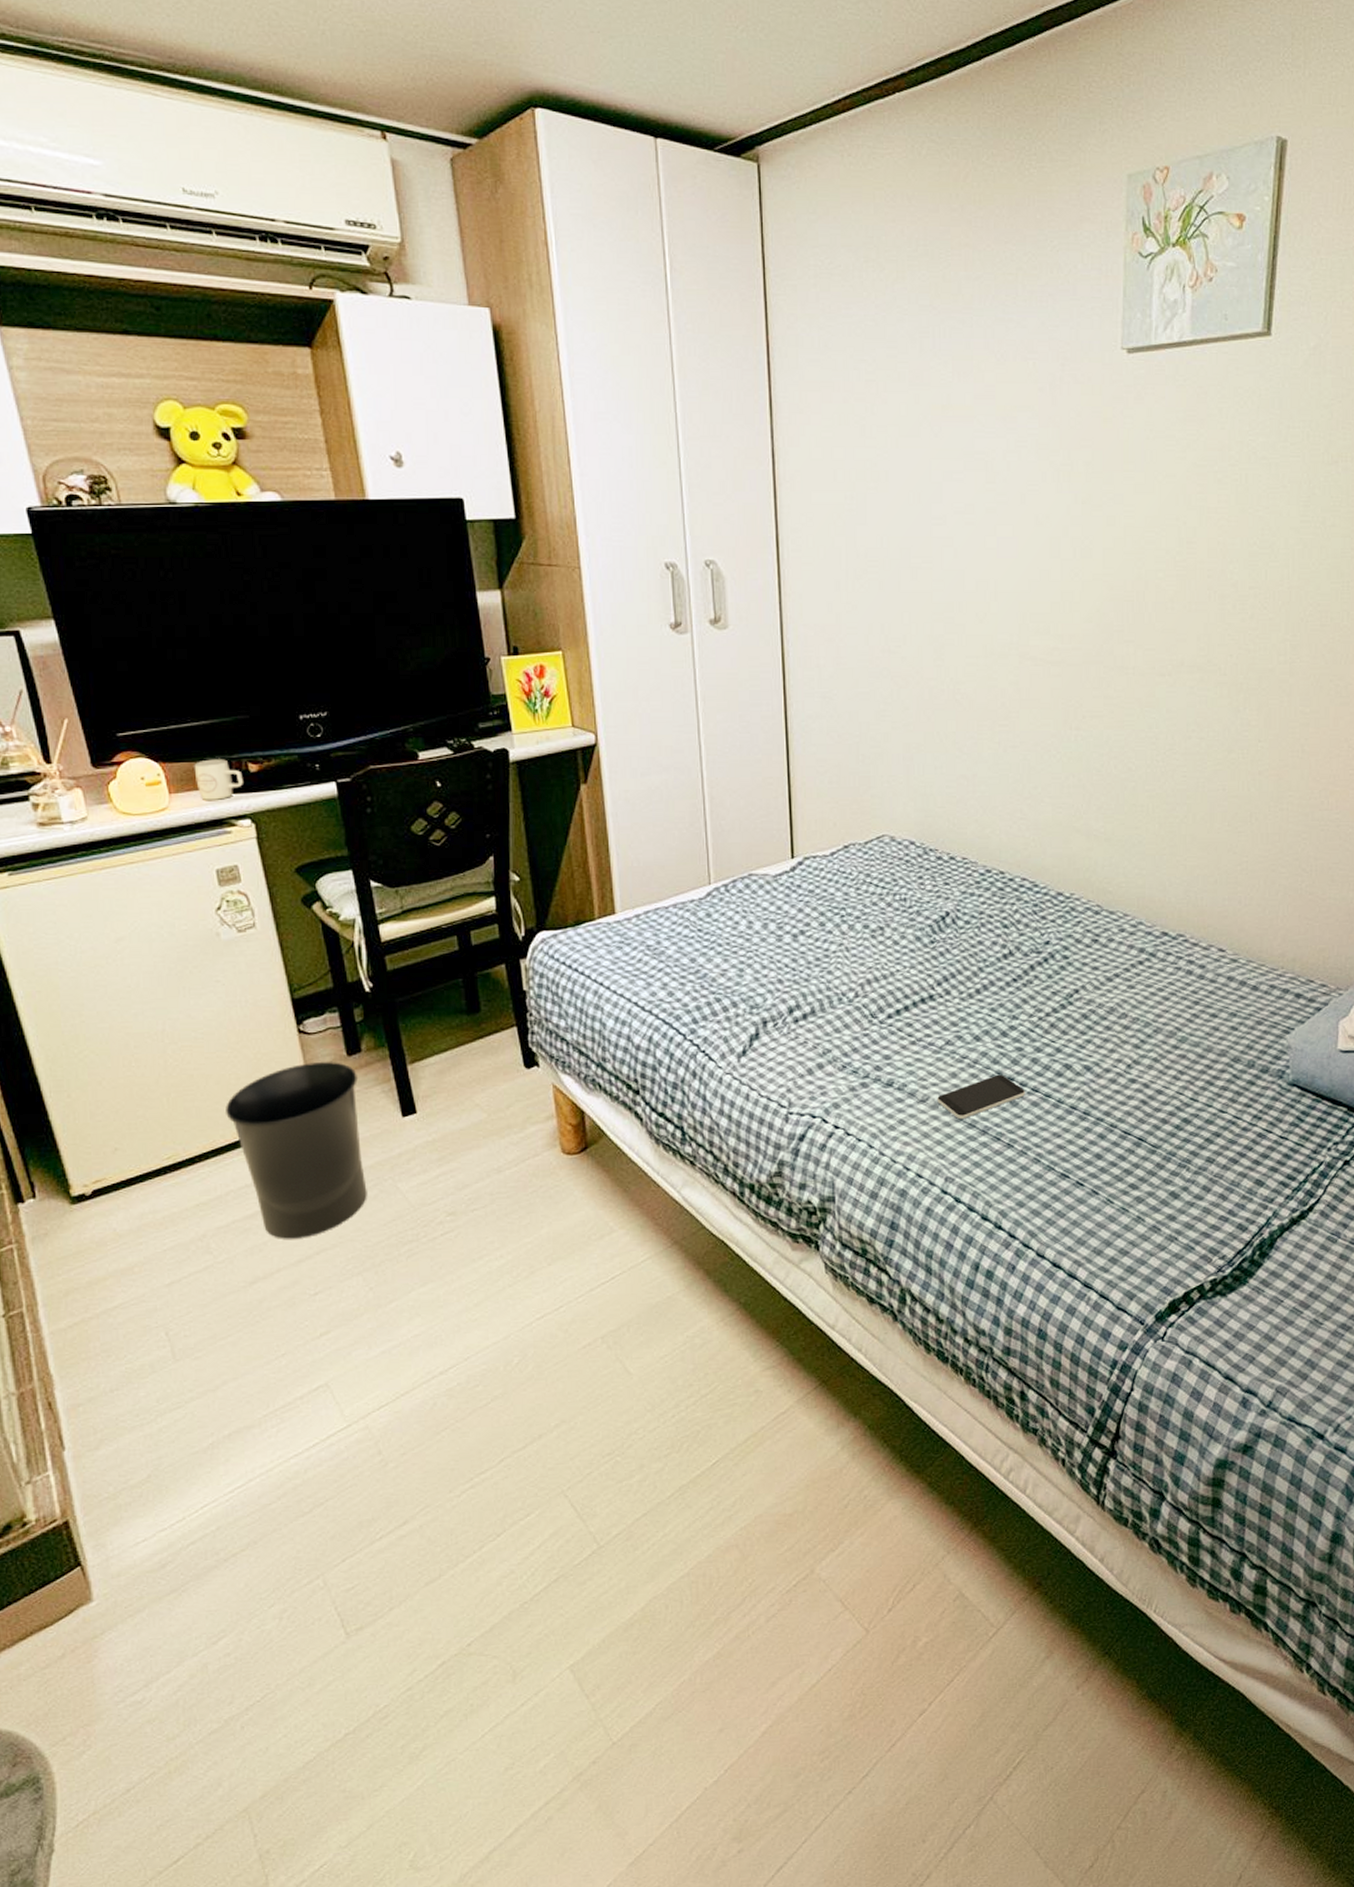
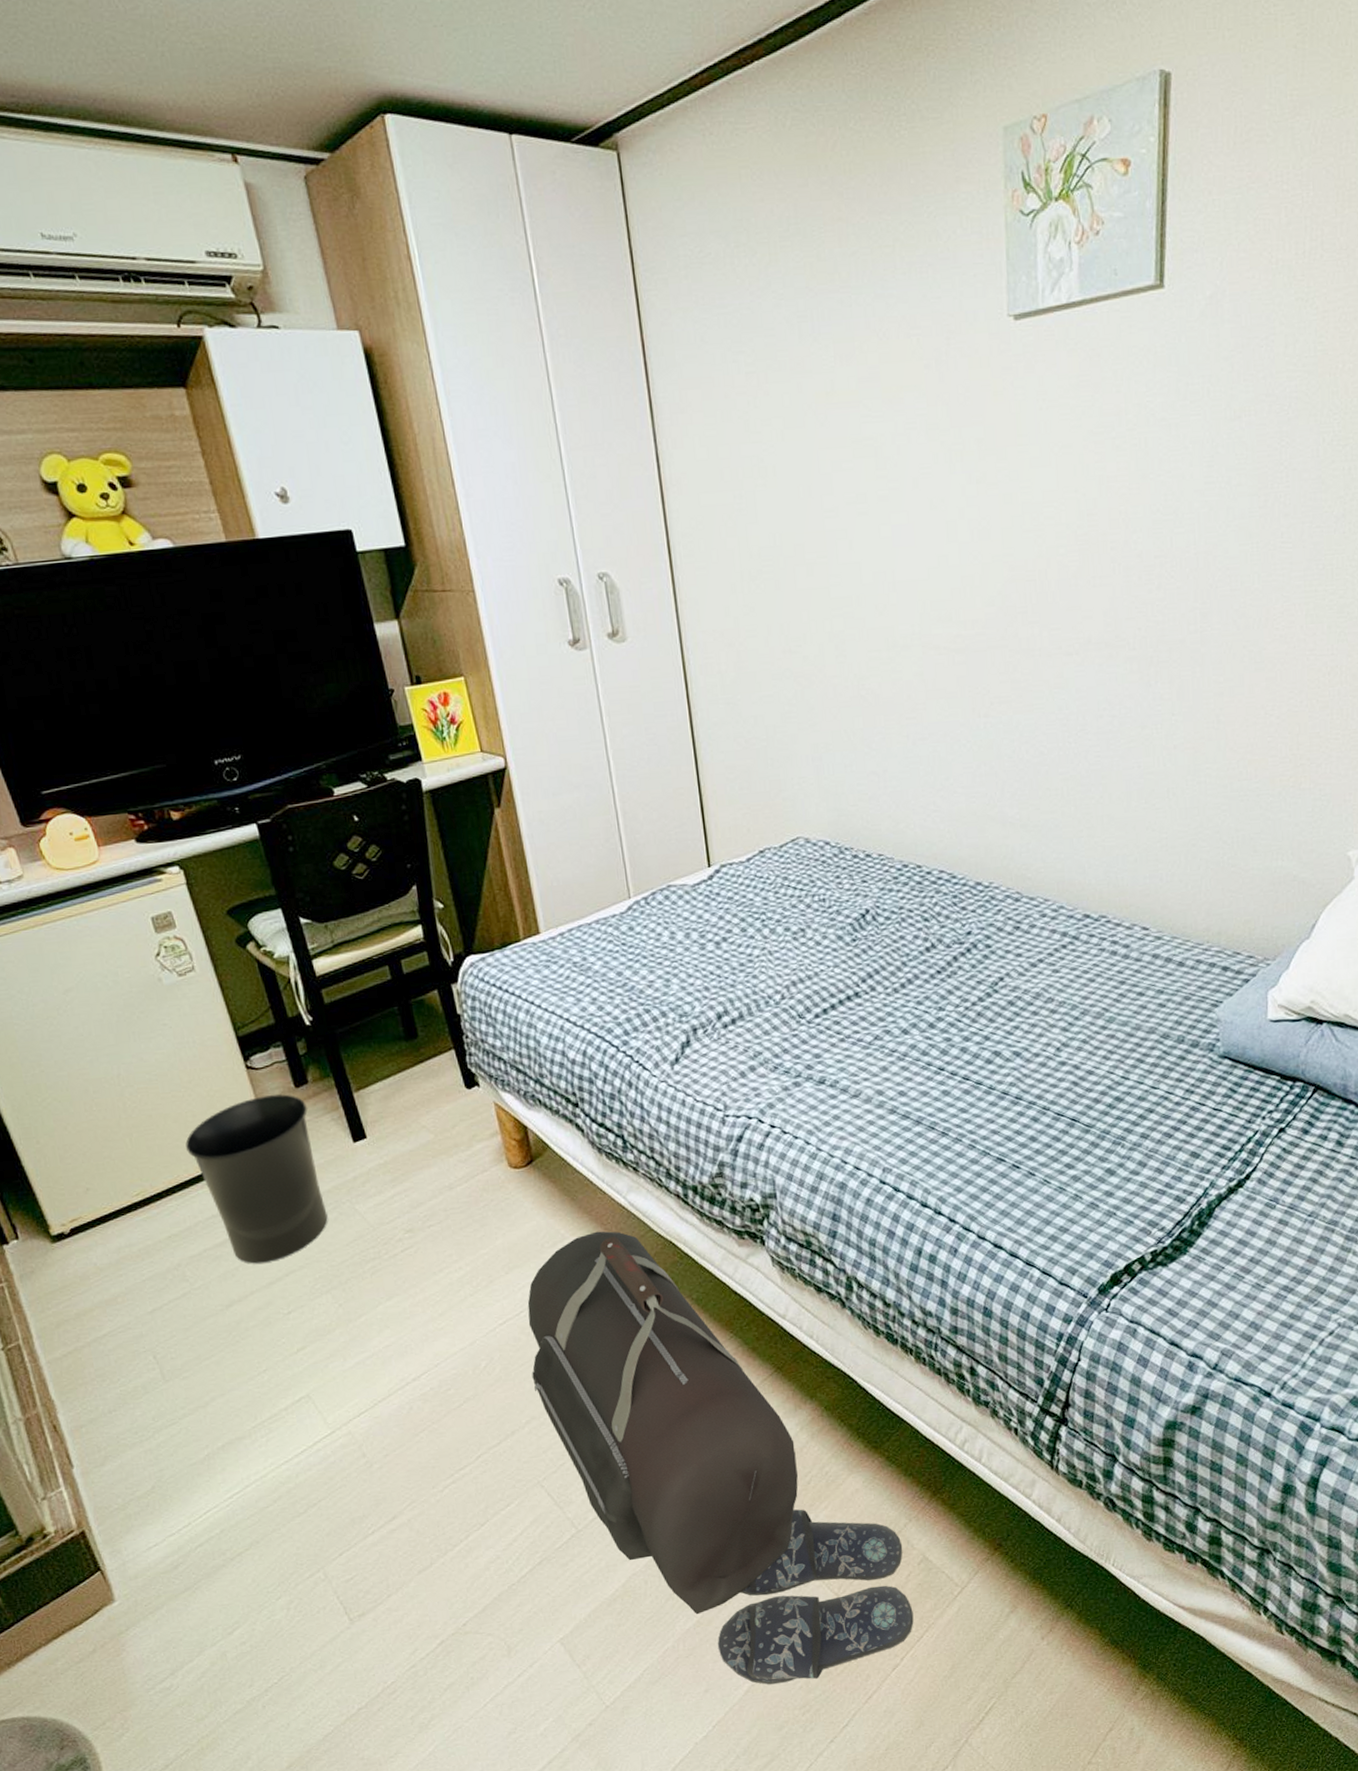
mug: present [194,759,243,800] -> none [118,809,168,851]
duffel bag: none [566,1225,835,1645] -> present [527,1231,798,1615]
slippers: none [738,1535,945,1727] -> present [718,1509,914,1685]
smartphone: present [937,1074,1025,1120] -> none [869,1065,956,1112]

